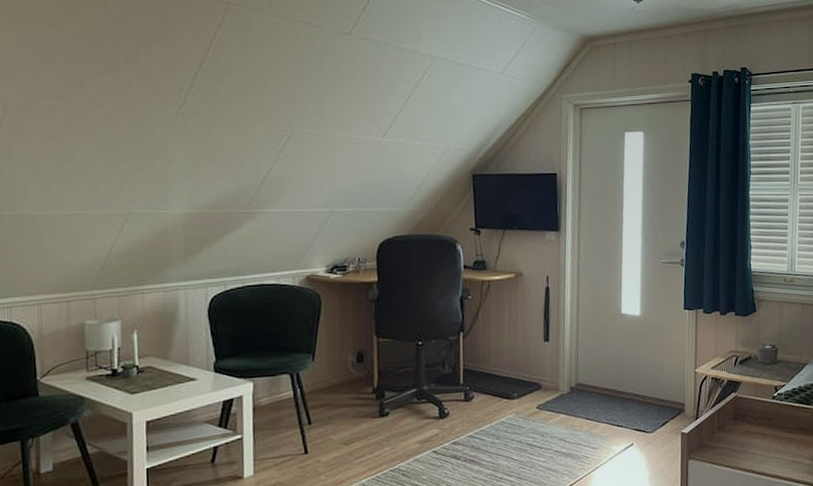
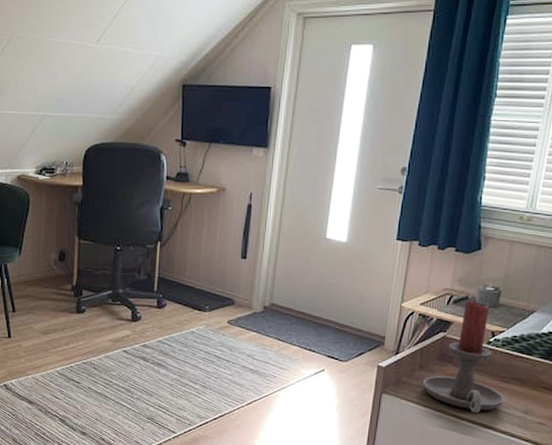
candle holder: none [723,359,793,466] -> present [423,301,504,413]

